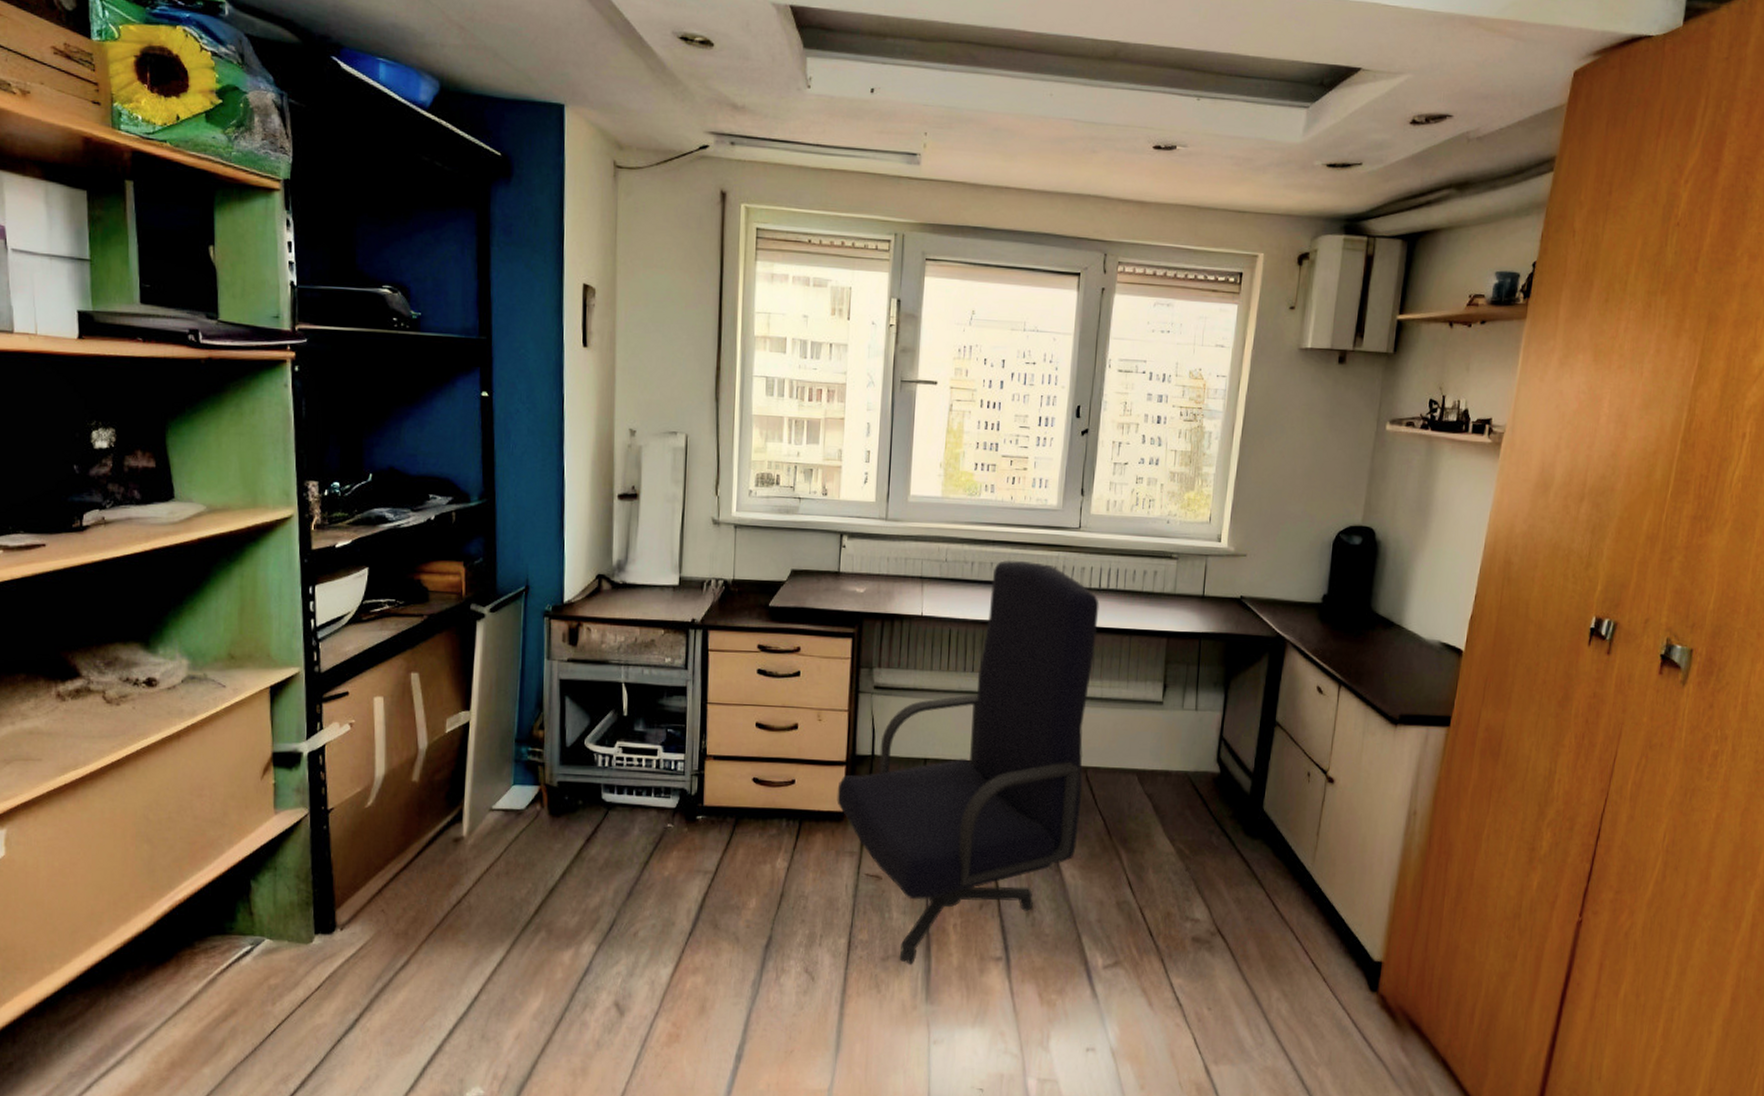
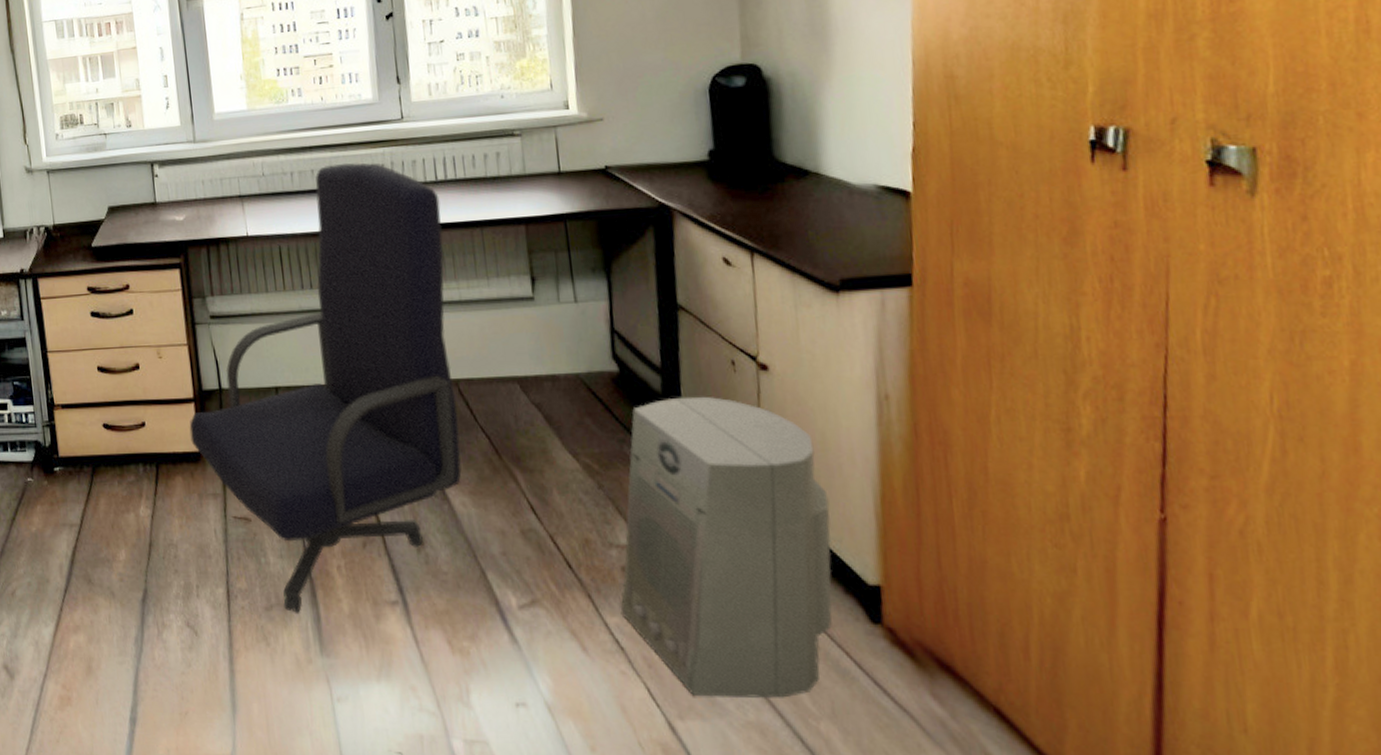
air purifier: none [1184,799,1358,1048] -> present [620,396,832,698]

